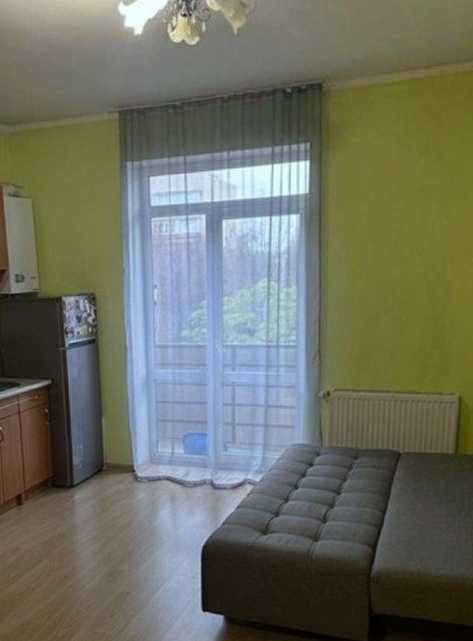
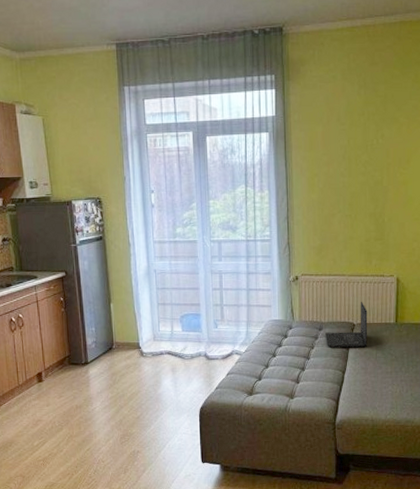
laptop: none [362,424,418,483] -> present [325,301,368,348]

